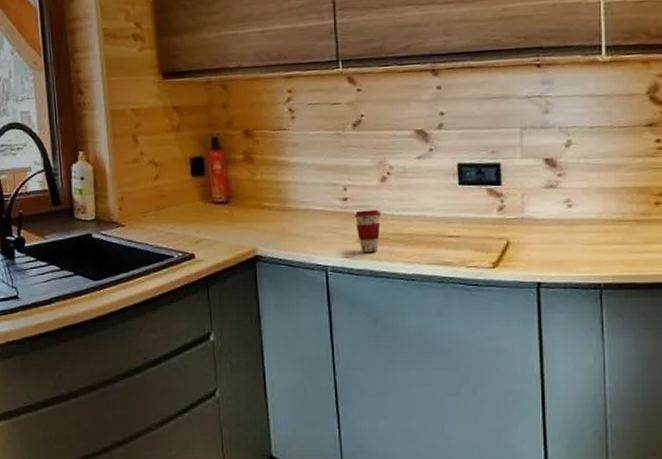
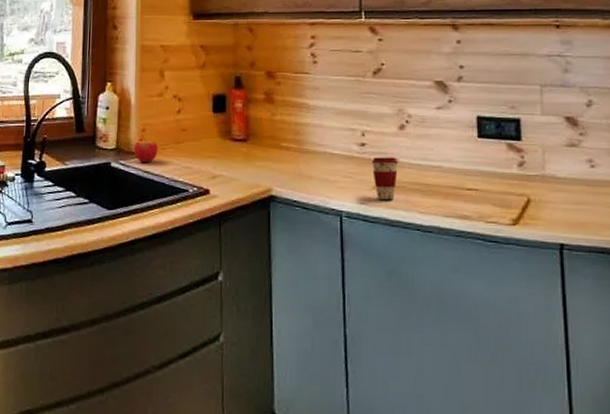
apple: none [113,203,139,231] -> present [133,135,158,163]

